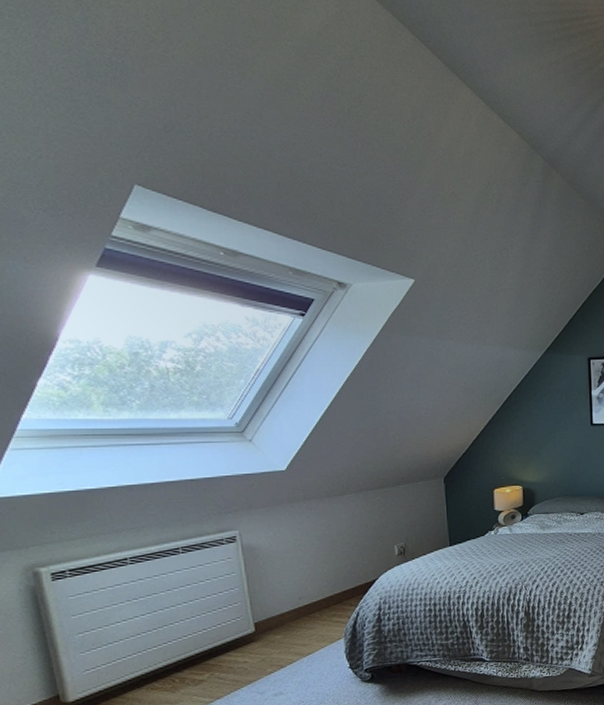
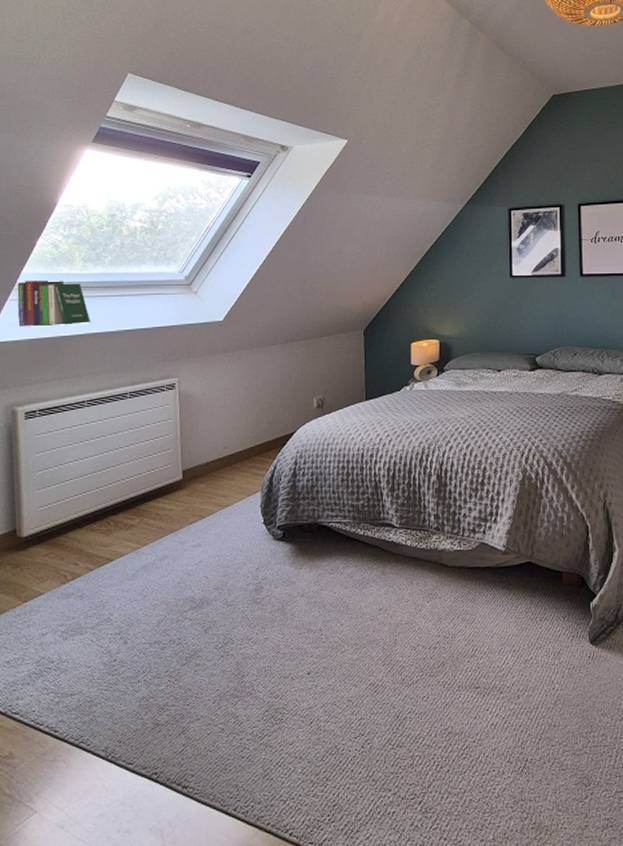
books: none [18,427,122,480] -> present [17,281,90,327]

